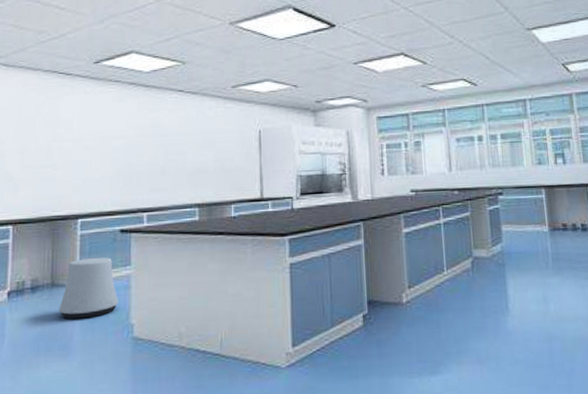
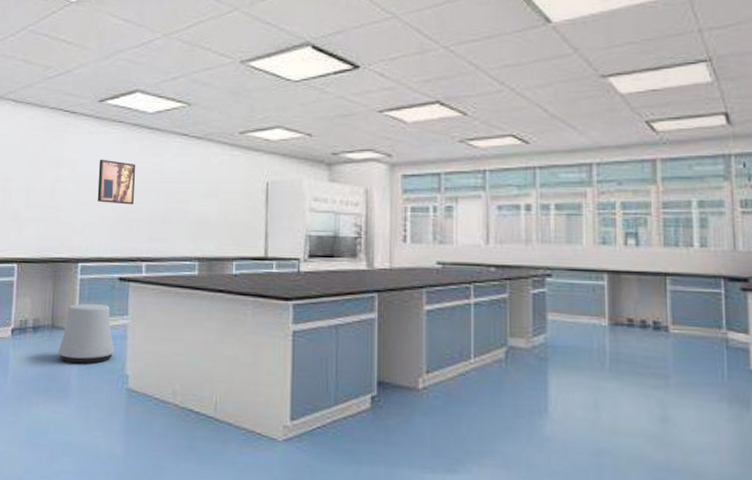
wall art: none [95,117,134,159] -> present [97,159,136,205]

